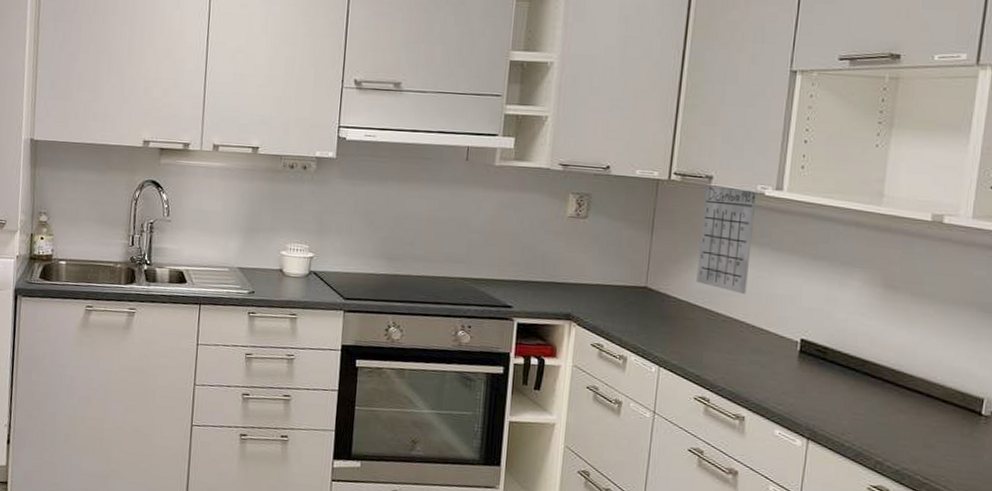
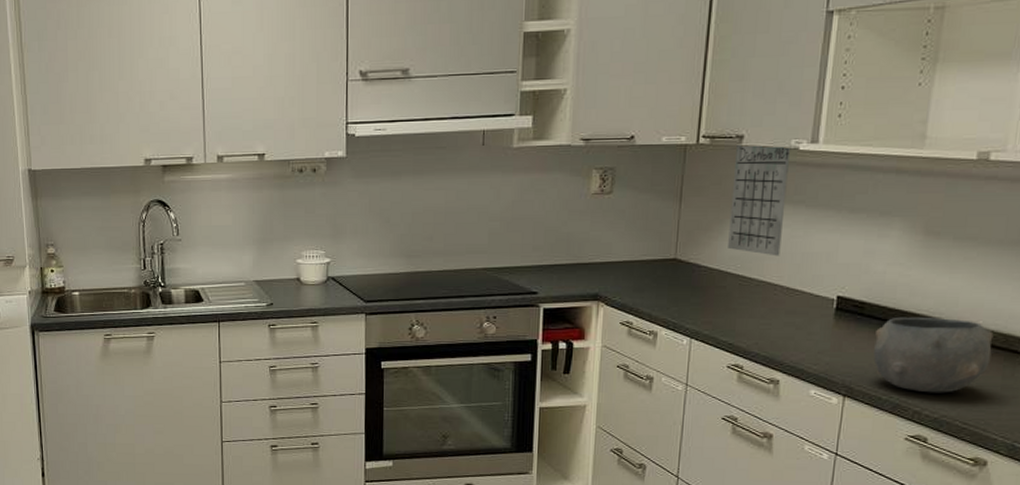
bowl: none [836,365,952,446] -> present [873,316,994,393]

